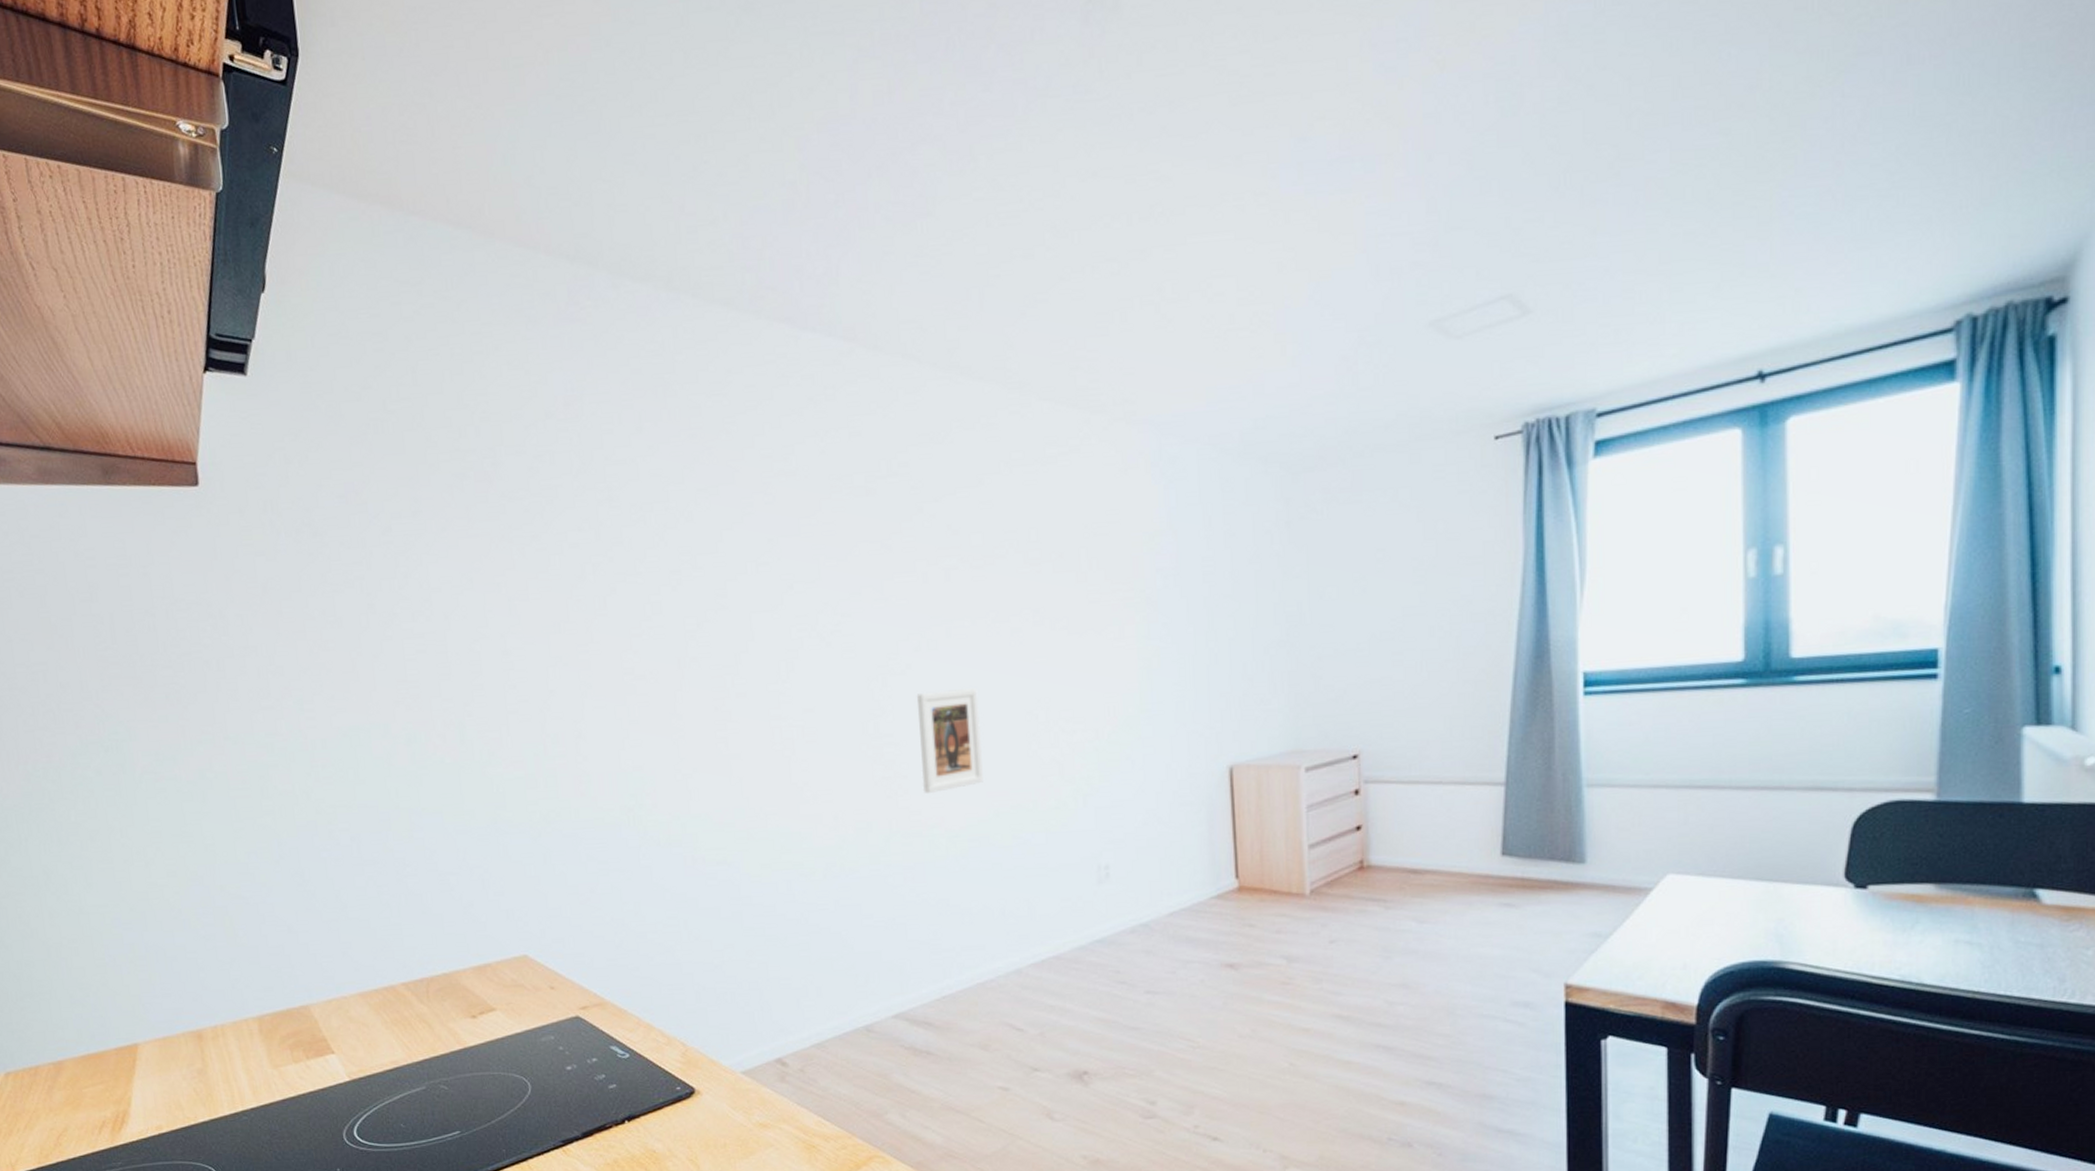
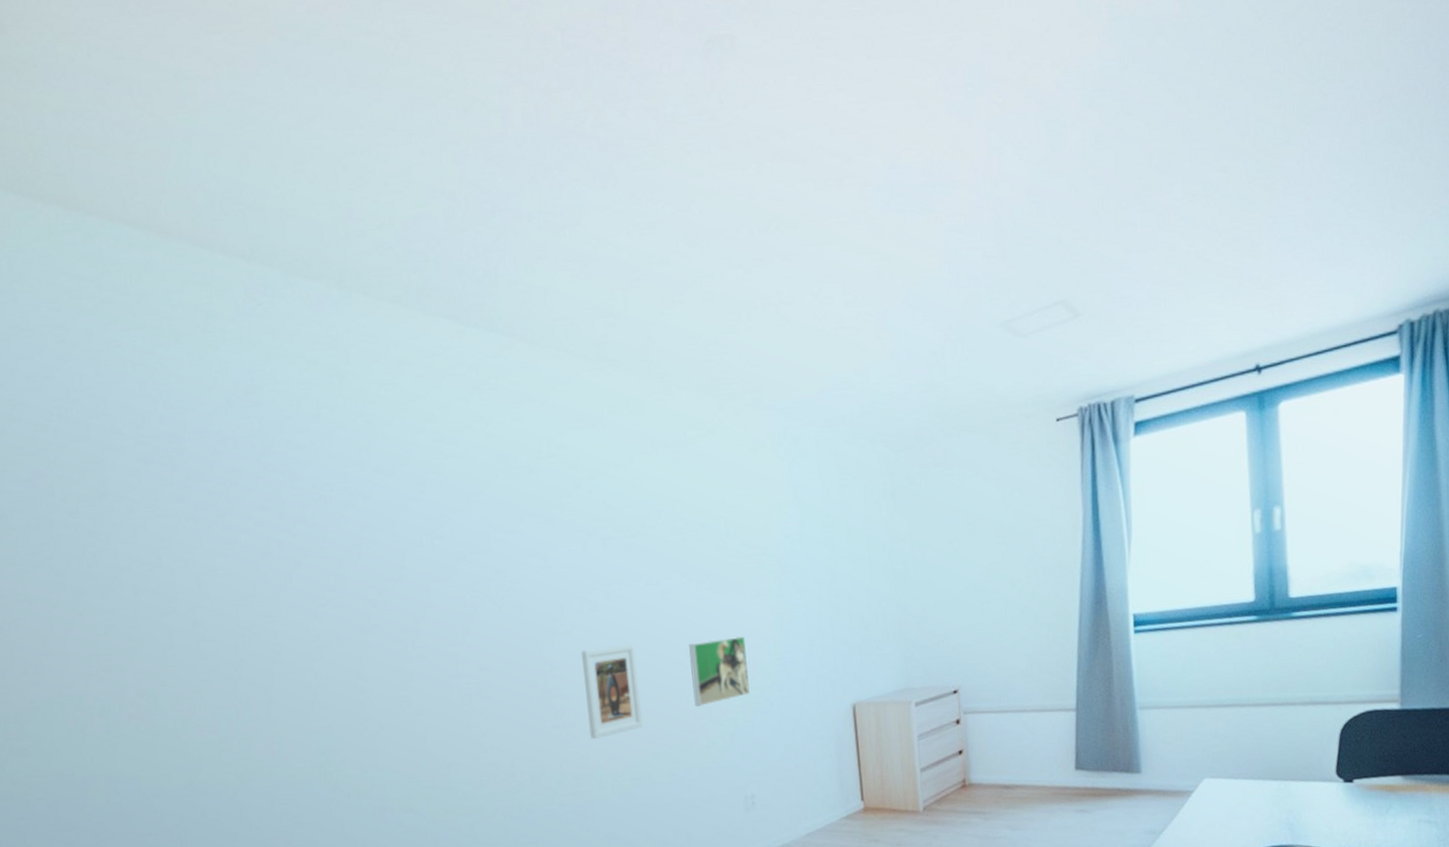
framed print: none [1039,683,1109,763] -> present [689,636,751,707]

